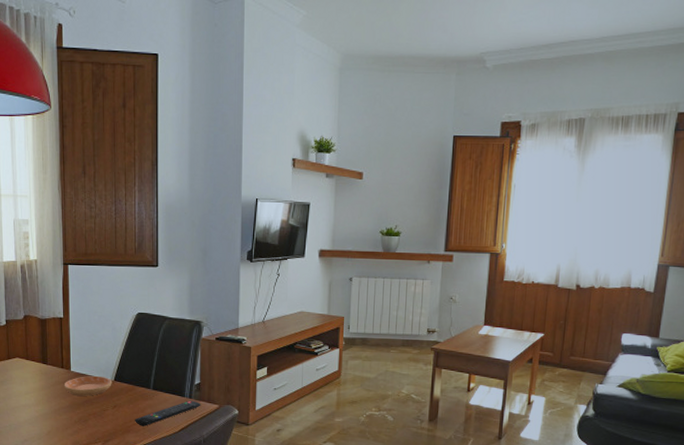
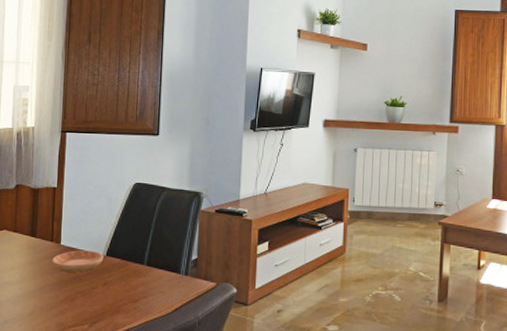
remote control: present [135,400,201,426] -> none [125,277,197,306]

